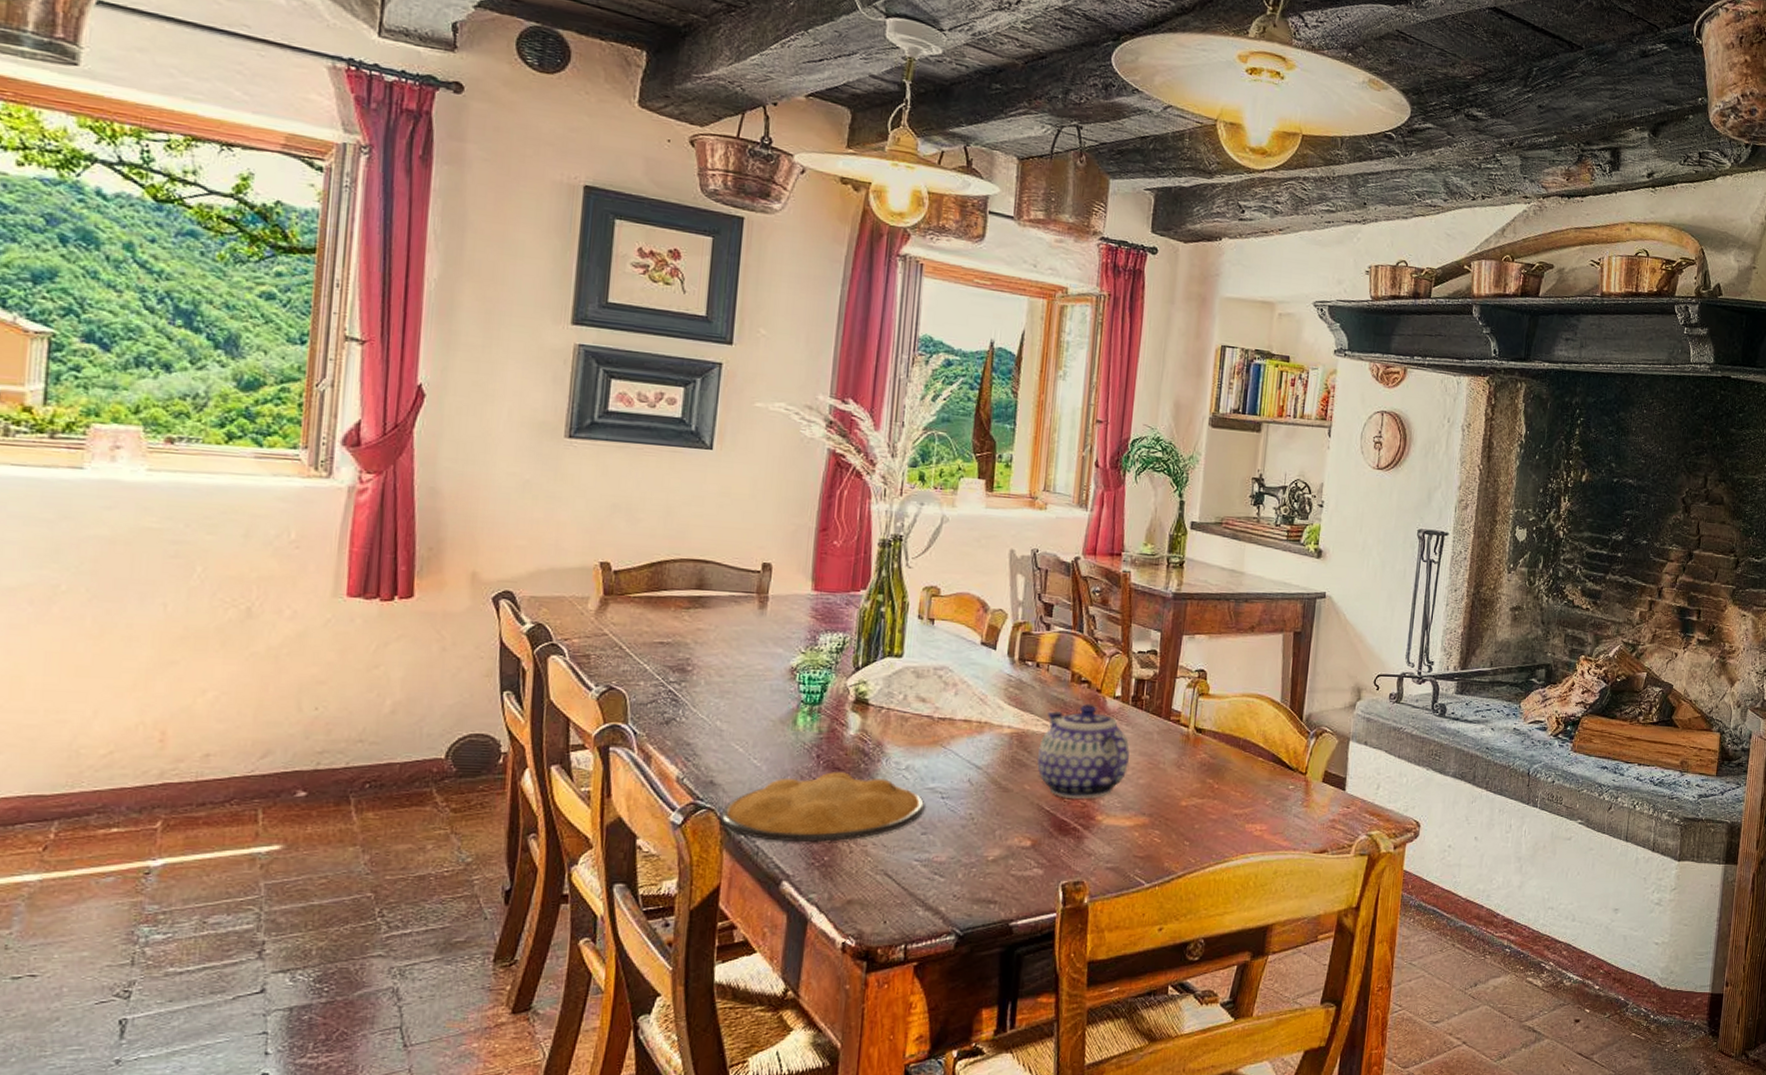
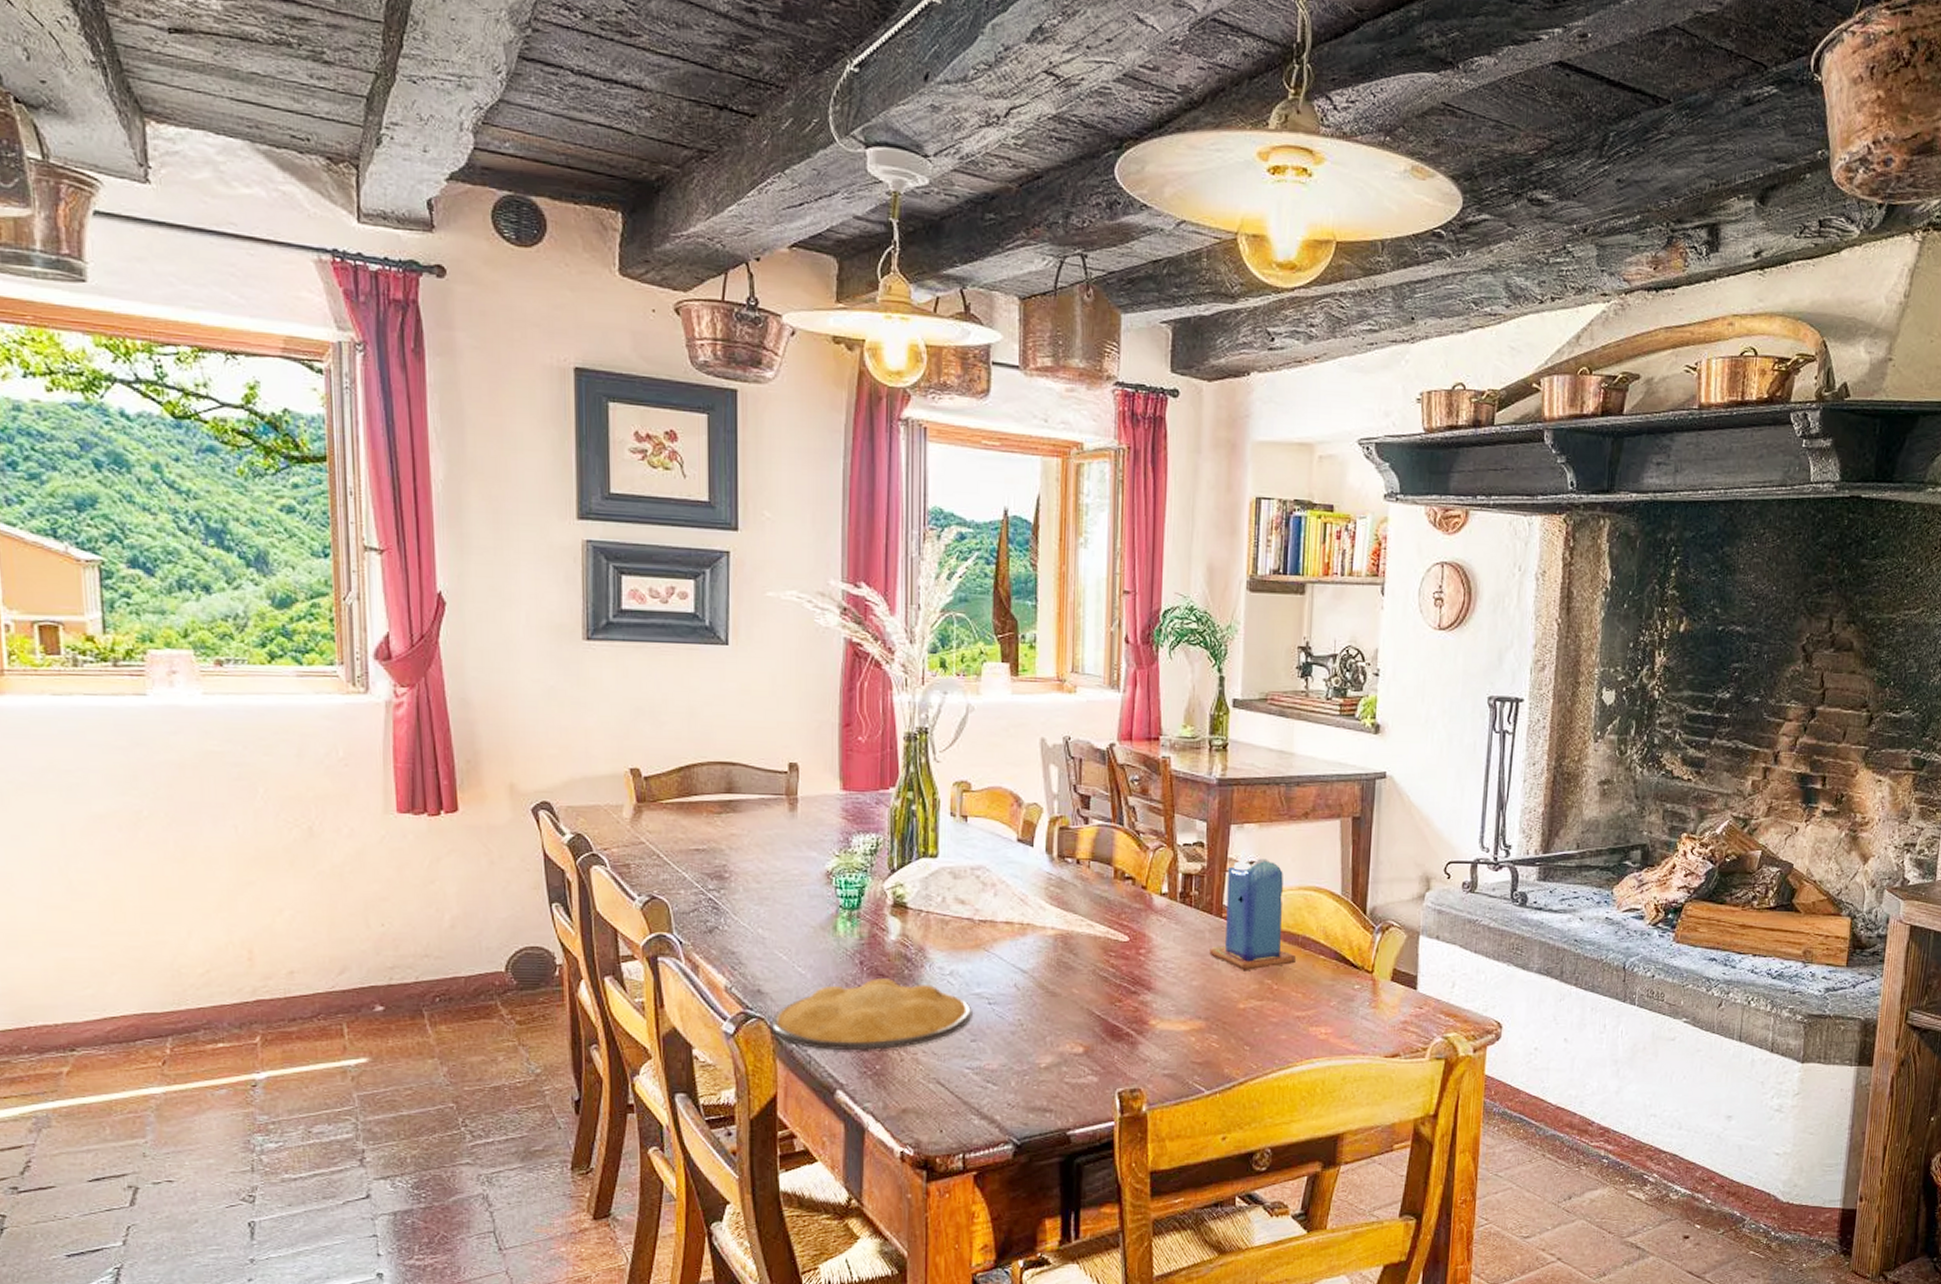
teapot: present [1037,703,1130,799] -> none [1085,901,1180,1002]
candle: none [1156,658,1236,771] -> present [1209,849,1296,972]

